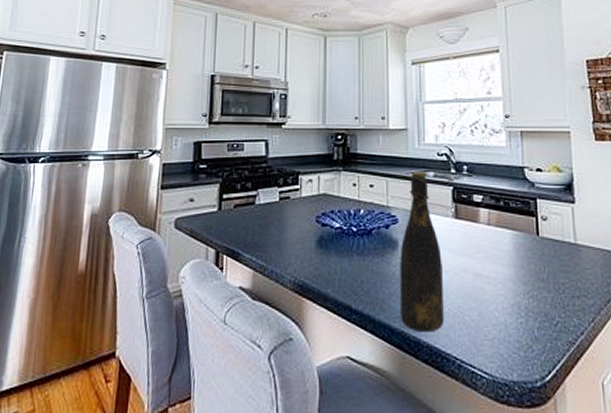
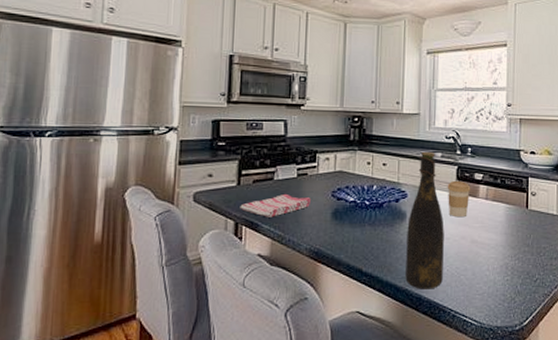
dish towel: none [221,219,294,246] -> present [240,193,310,217]
coffee cup: none [442,203,470,246] -> present [447,180,471,218]

